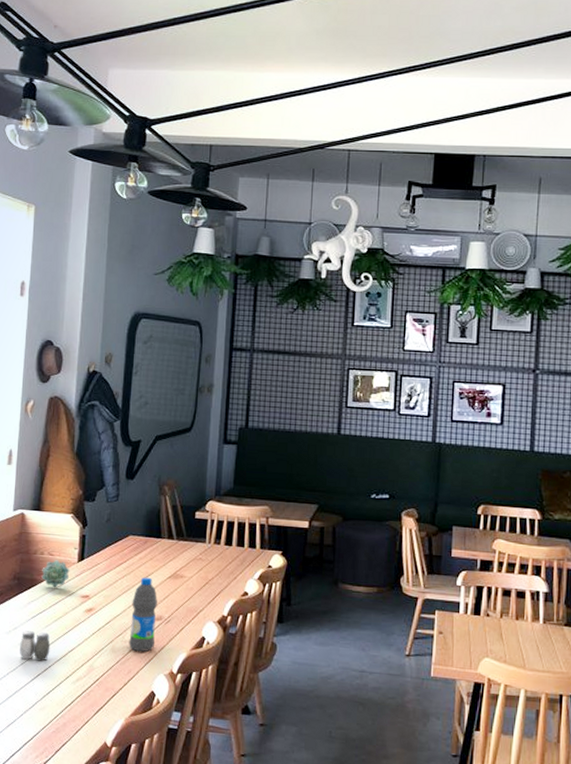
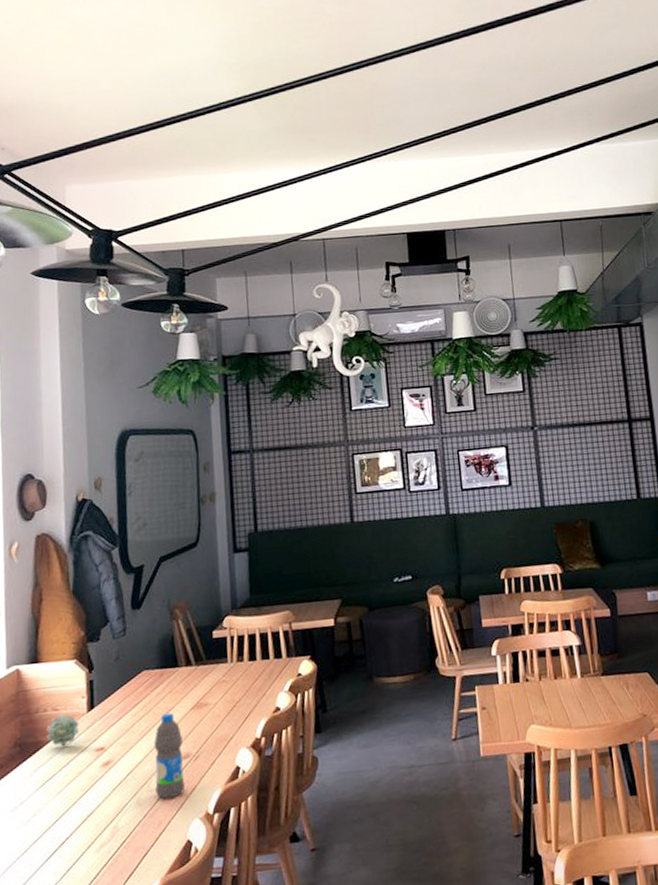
salt and pepper shaker: present [20,631,50,661] -> none [29,800,66,837]

